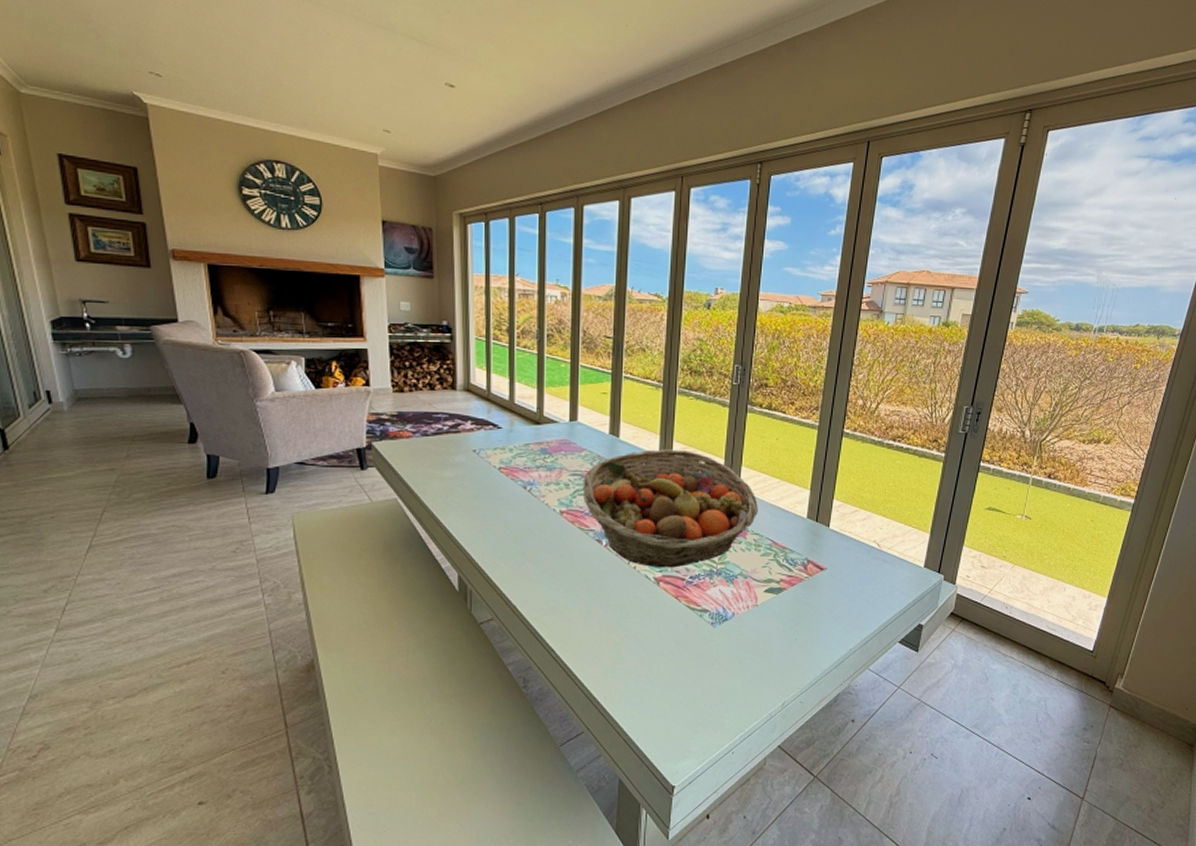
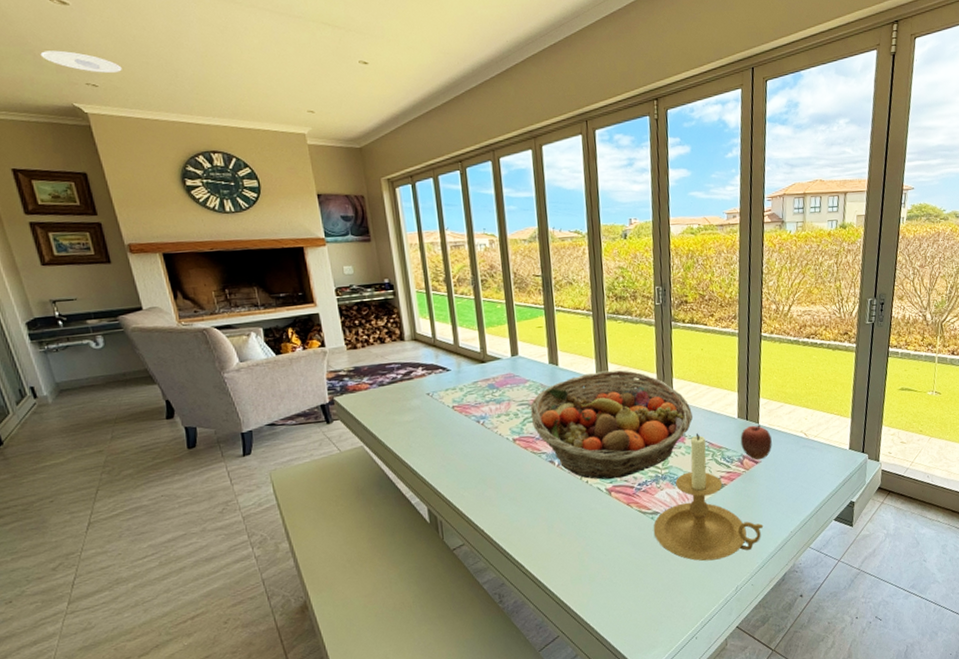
recessed light: none [104,32,190,65] -> present [40,50,122,74]
candle holder: none [700,529,821,670] -> present [653,433,764,562]
apple: none [807,528,841,567] -> present [740,424,772,460]

